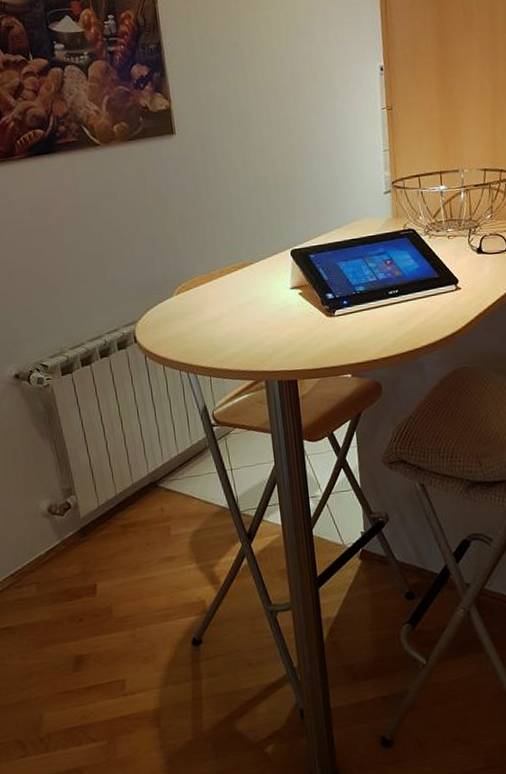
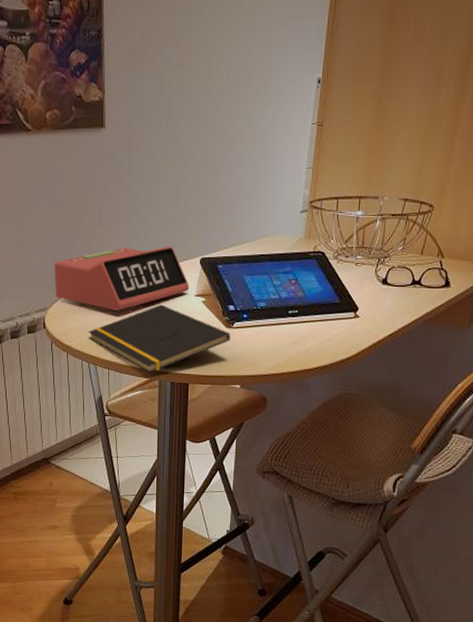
alarm clock: none [138,242,284,315] -> present [54,246,190,311]
notepad: none [183,301,334,374] -> present [88,304,231,373]

